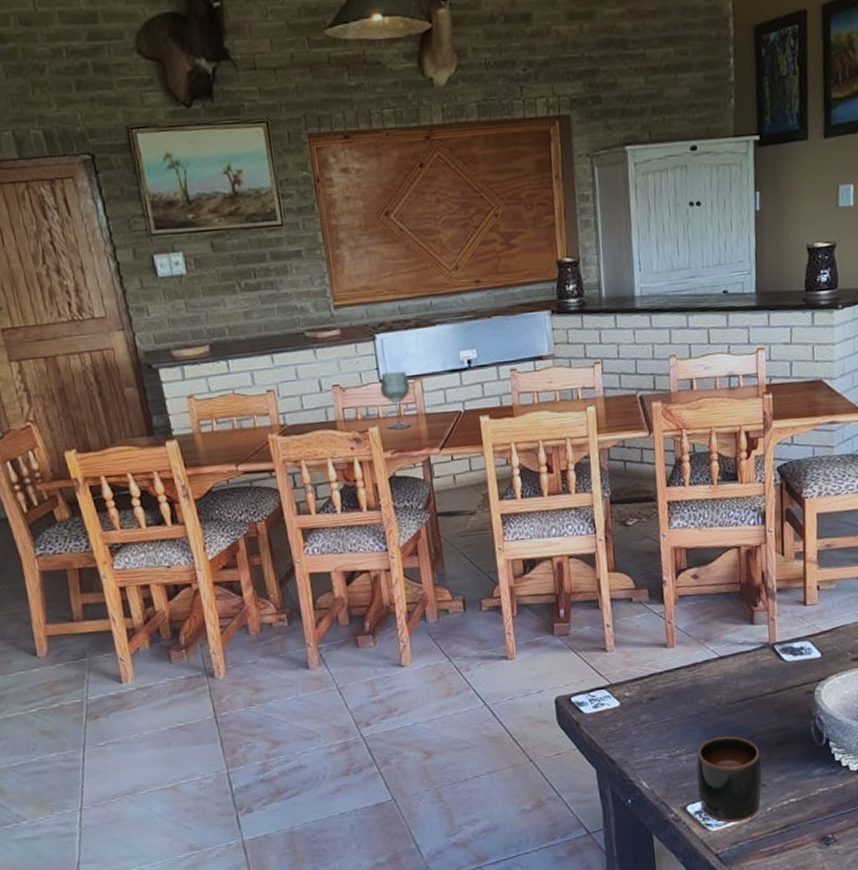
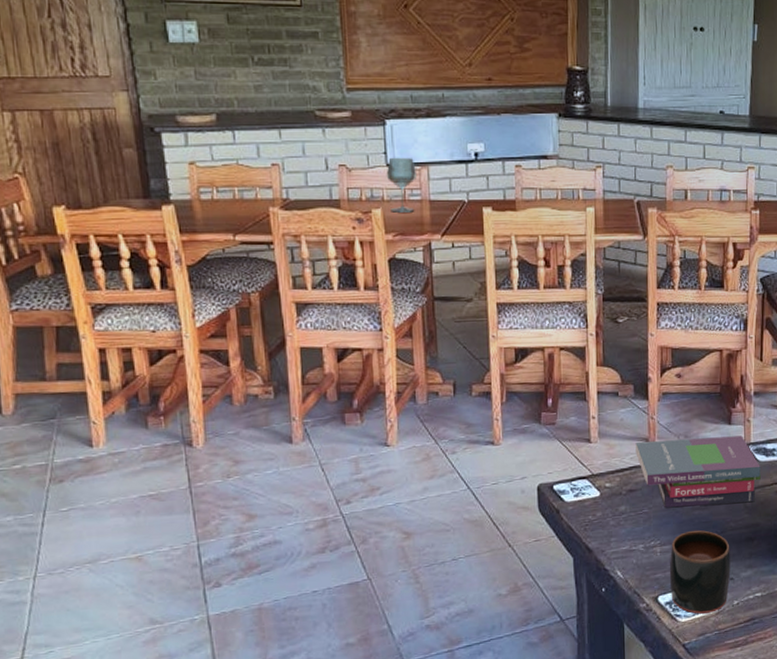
books: none [653,635,789,715] -> present [635,435,761,508]

